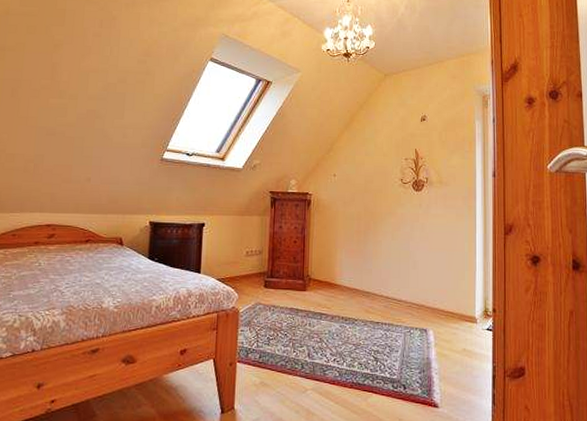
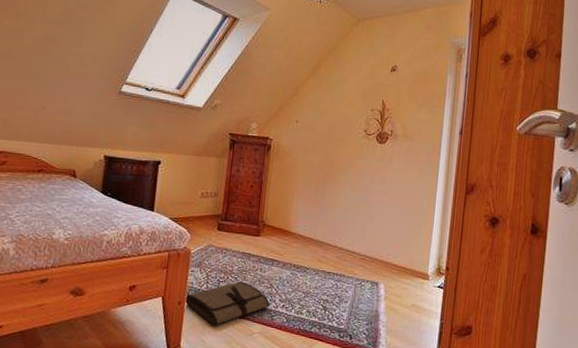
tool roll: none [236,337,322,385] -> present [184,281,270,326]

